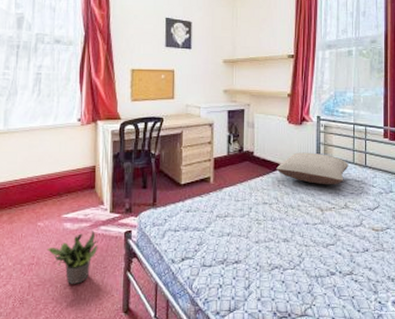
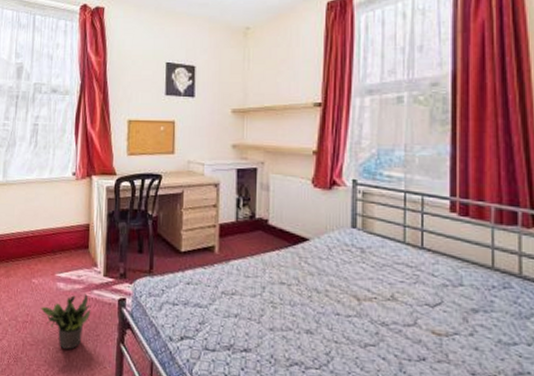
pillow: present [276,152,349,185] -> none [297,224,397,269]

